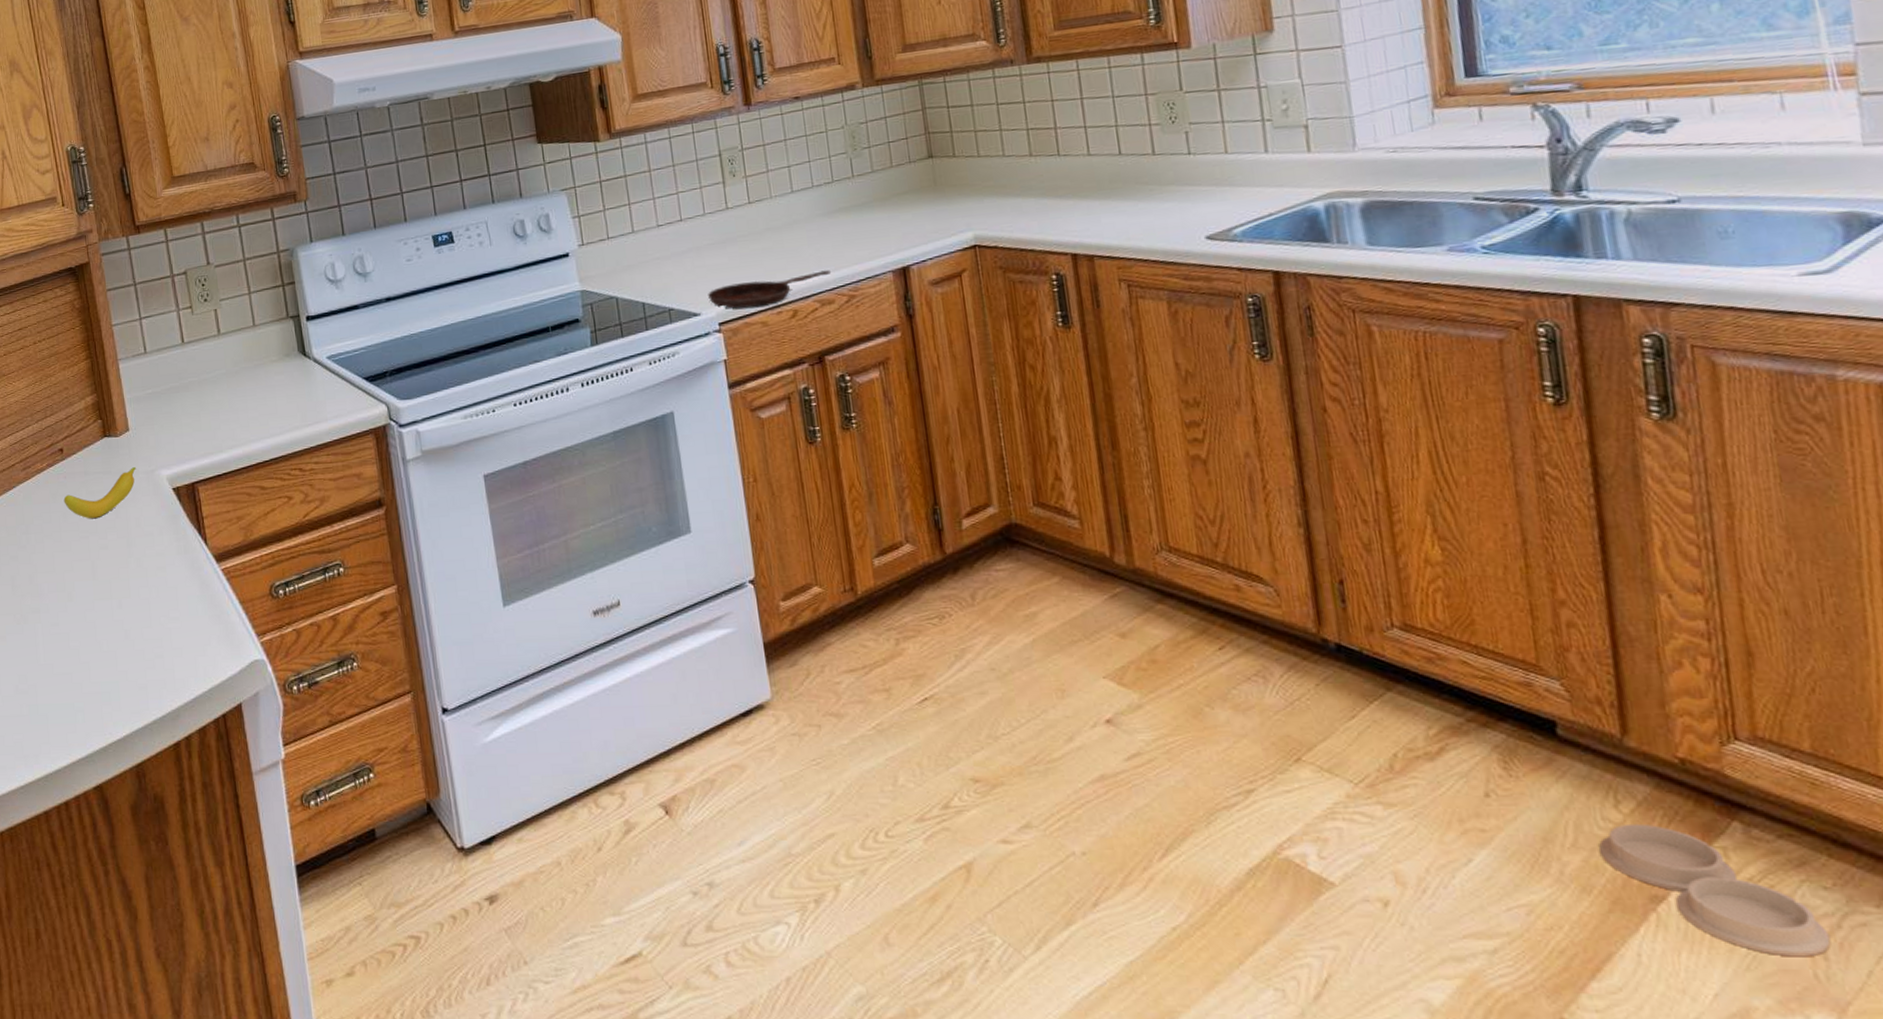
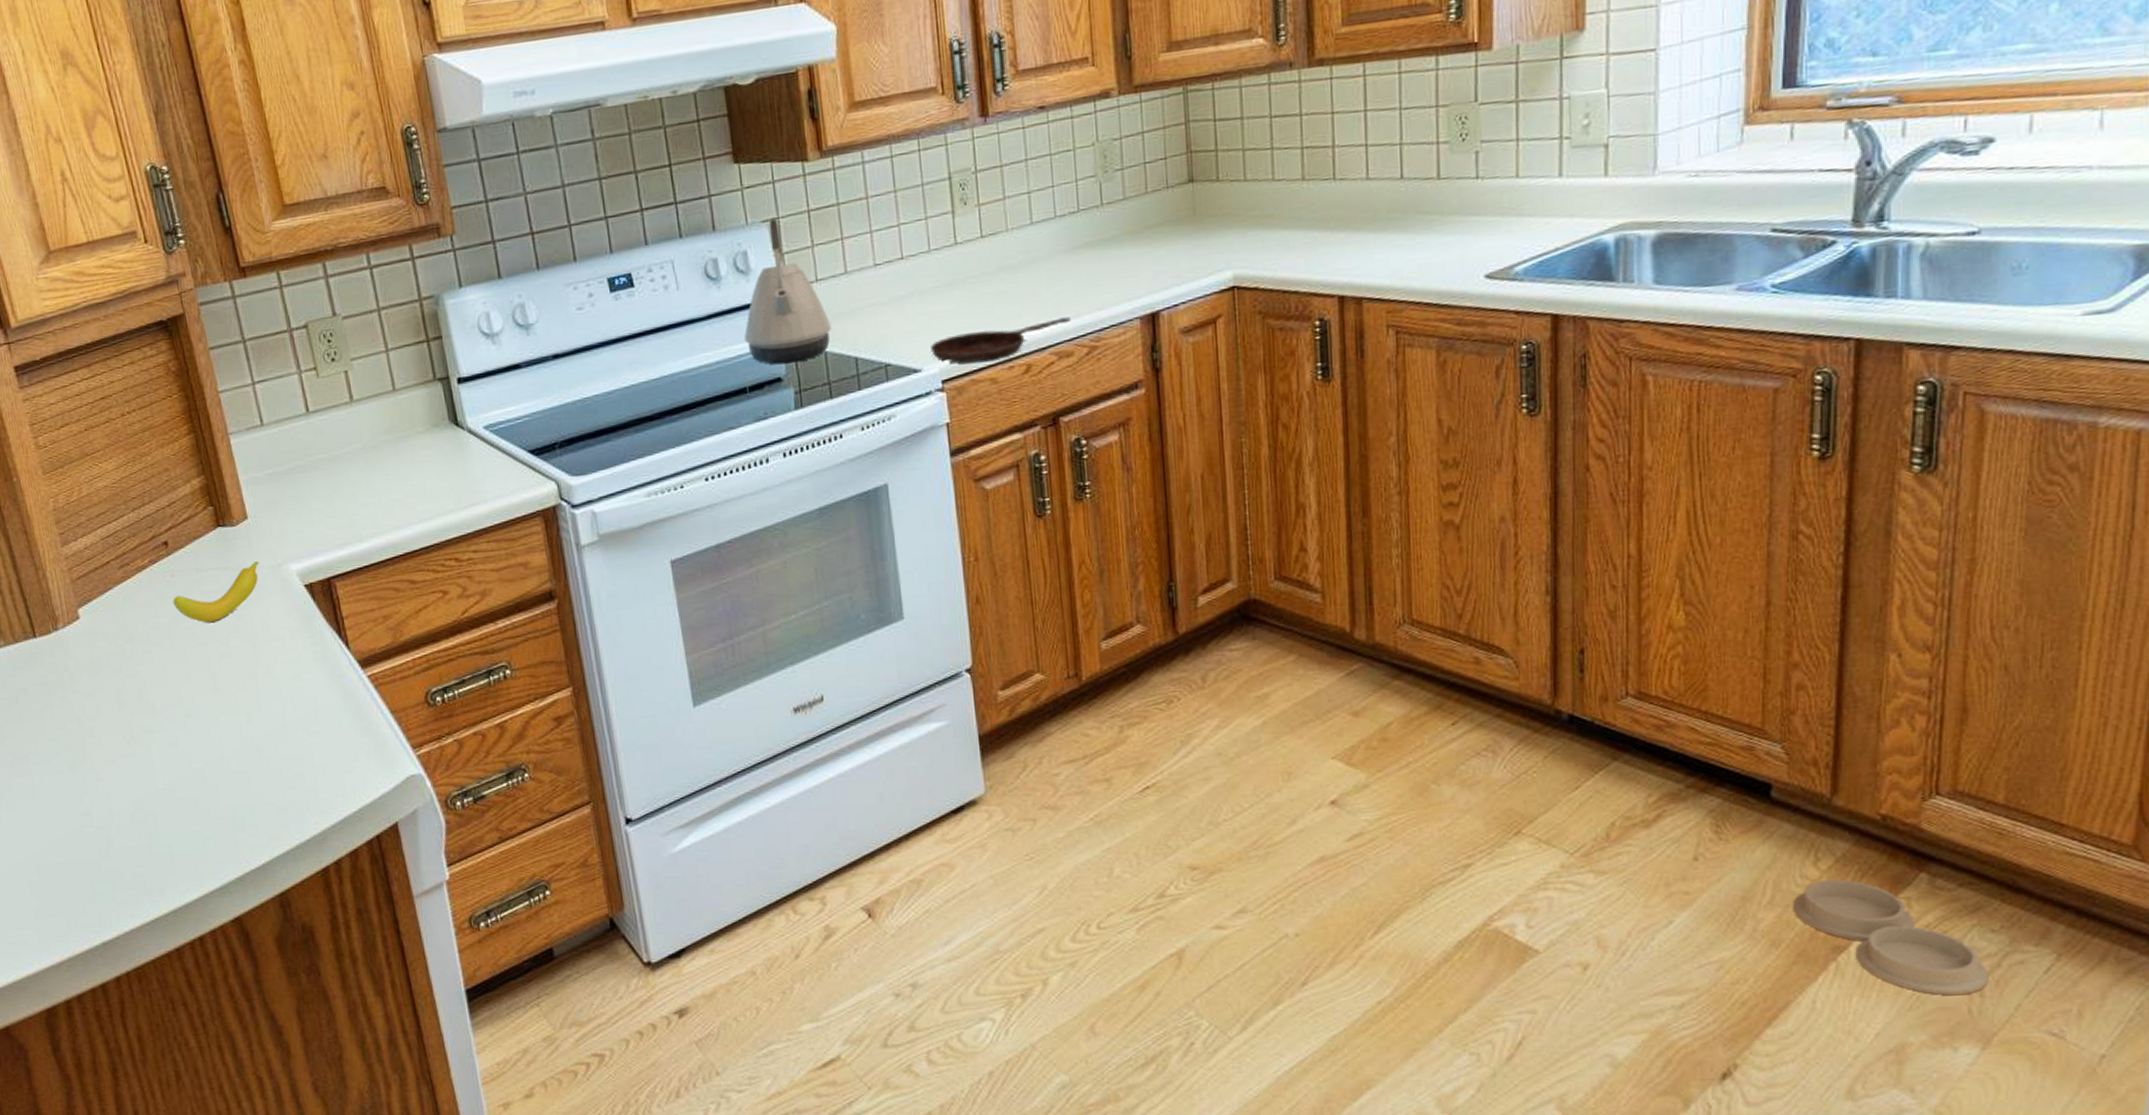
kettle: none [547,187,622,308] -> present [744,218,832,365]

